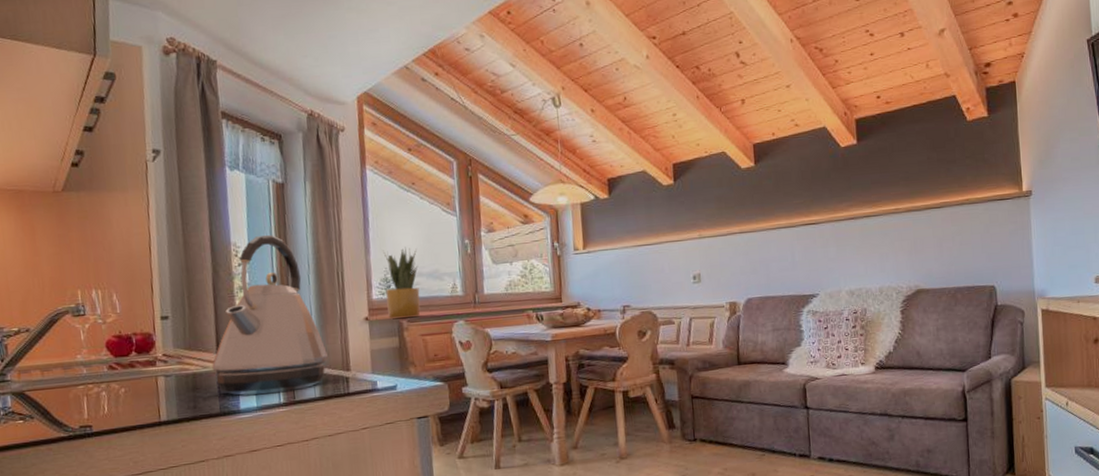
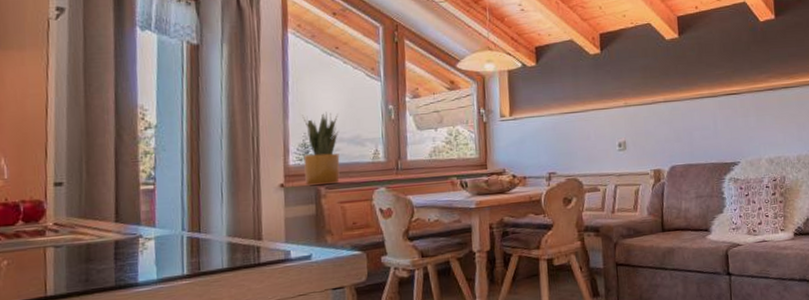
kettle: present [212,235,329,395] -> none [109,98,239,267]

